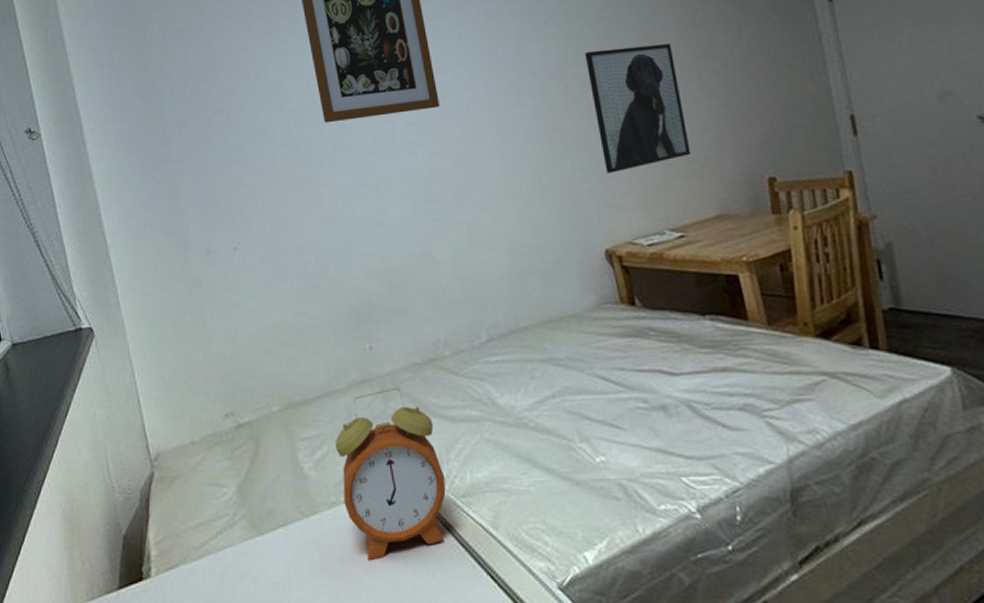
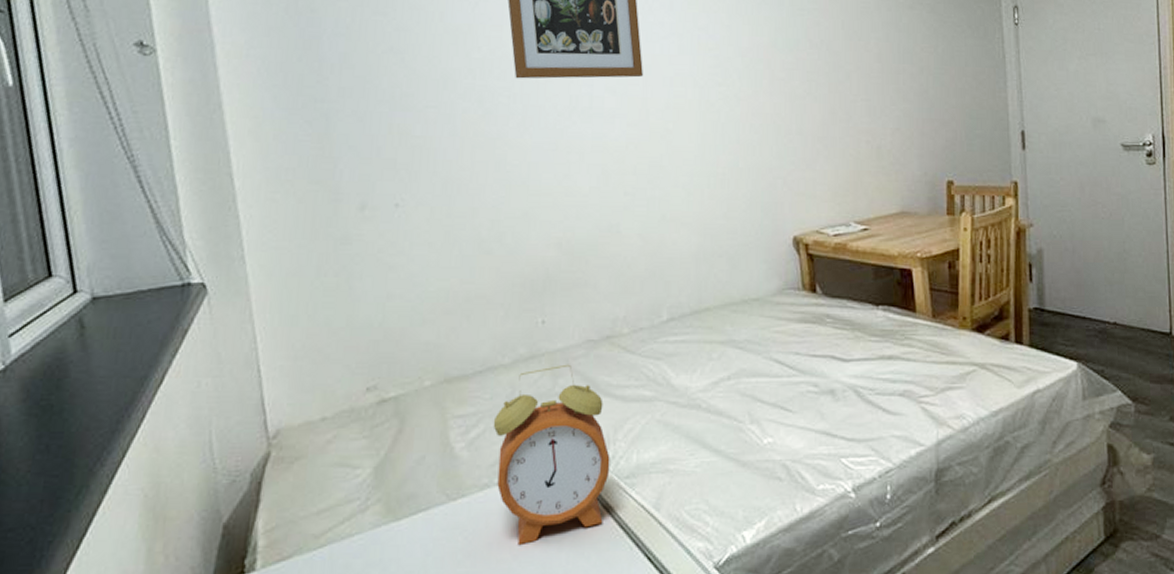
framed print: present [584,43,691,173] -> none [793,40,882,162]

